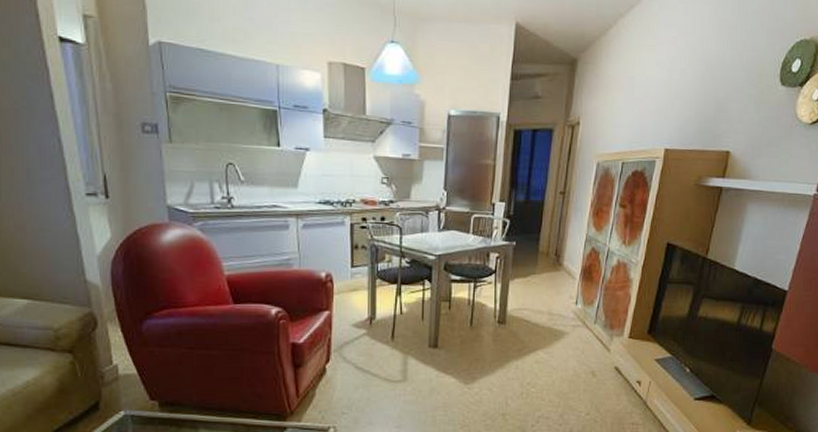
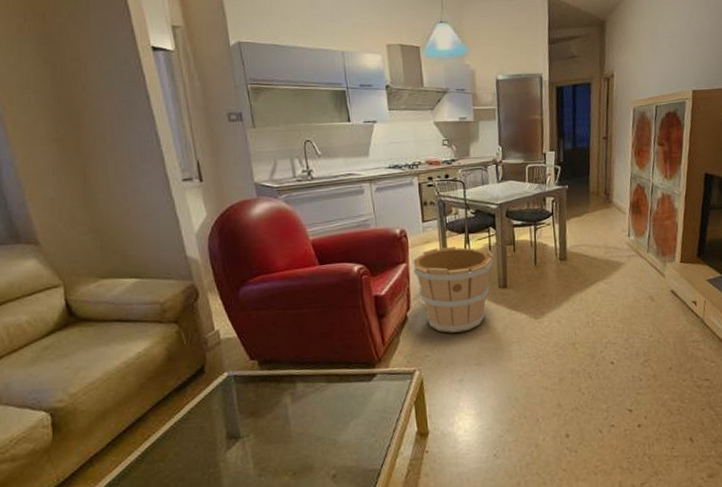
wooden bucket: none [336,297,426,391] -> present [412,247,494,333]

